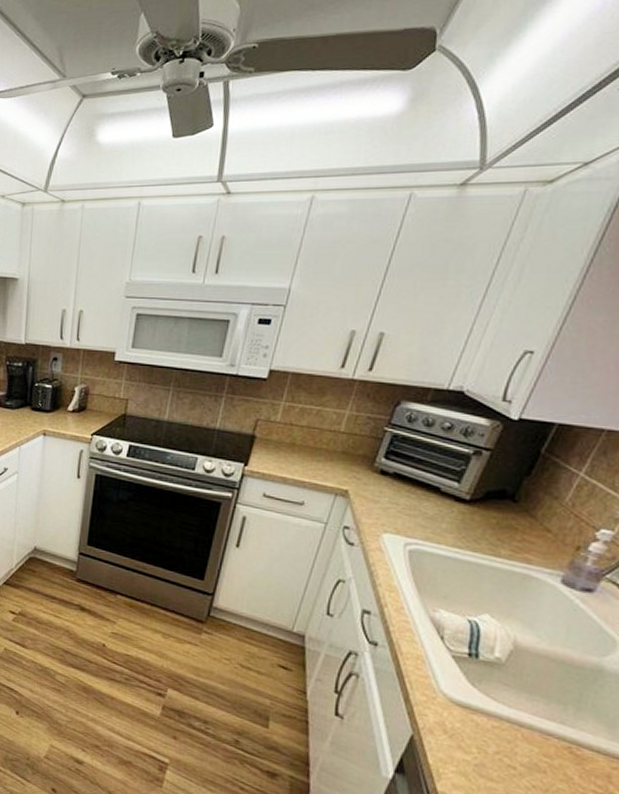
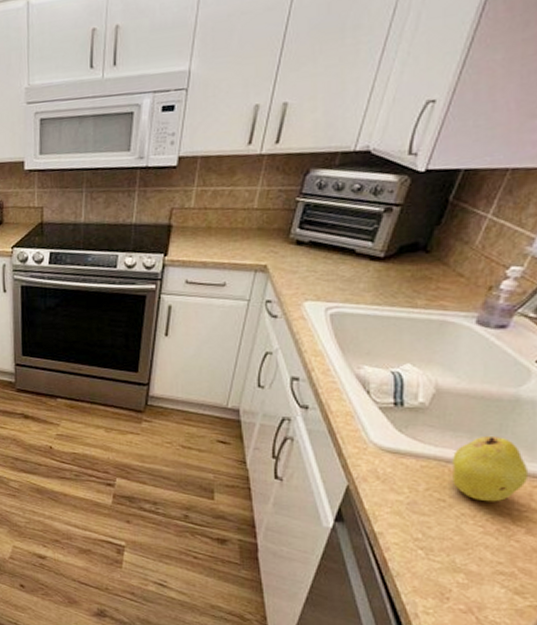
fruit: none [525,704,609,779] -> present [452,435,529,502]

